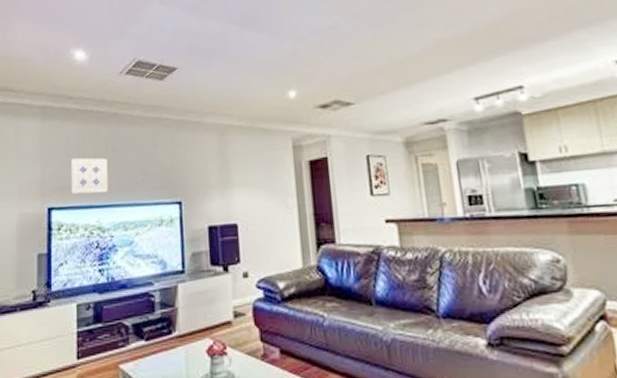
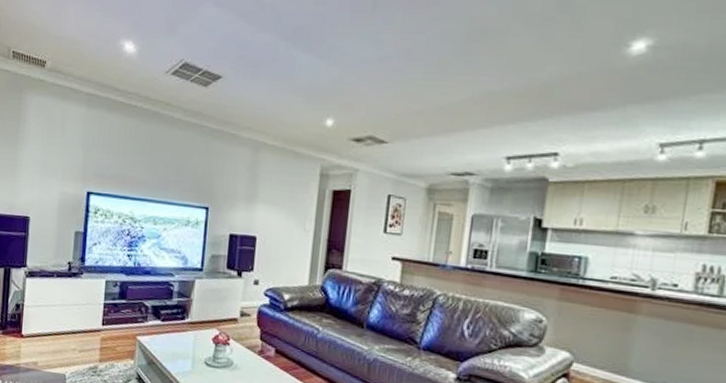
wall art: present [70,157,108,194] -> none [109,149,145,187]

